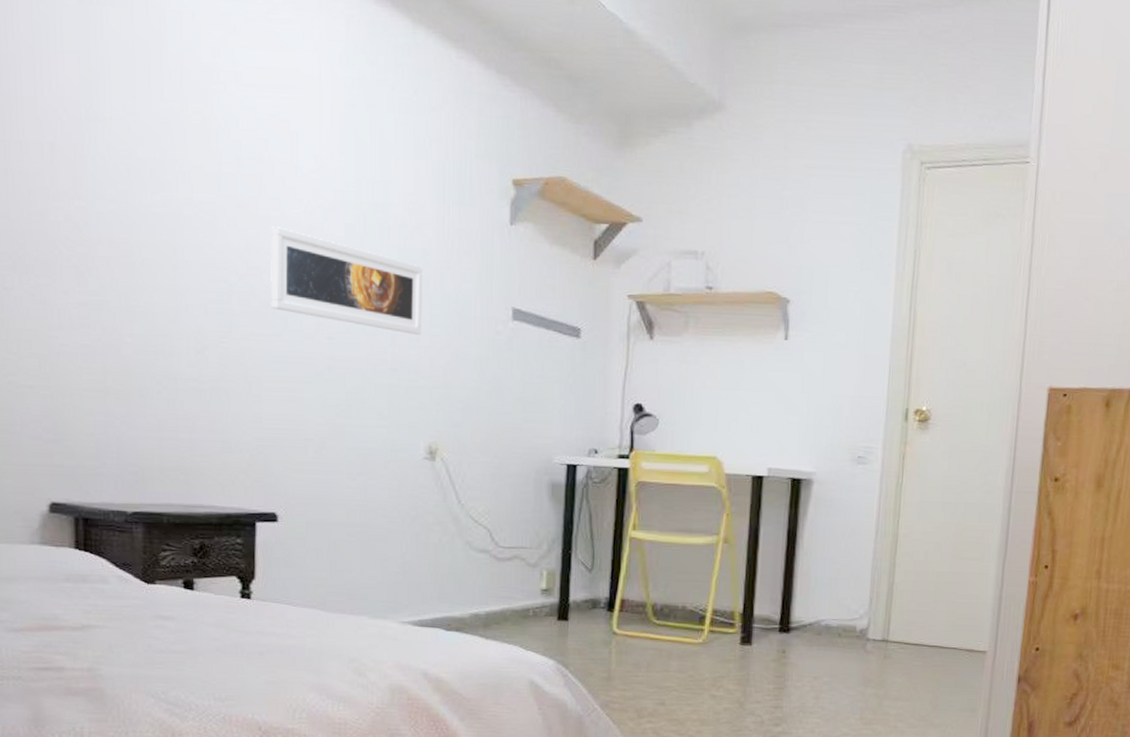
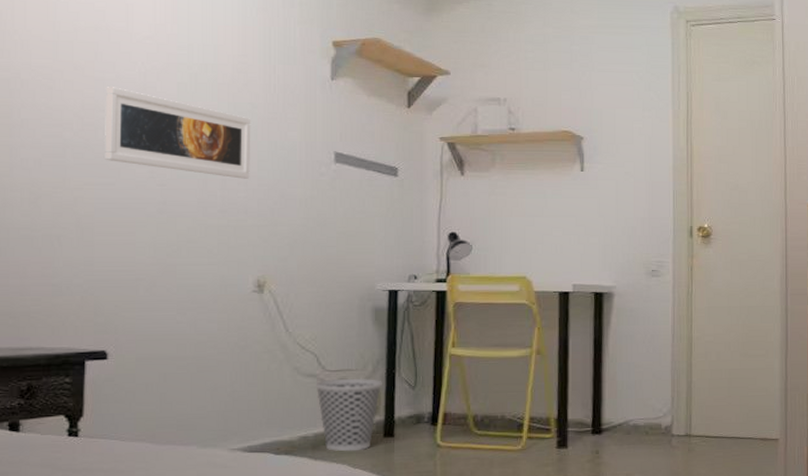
wastebasket: none [488,556,558,633] -> present [315,378,382,452]

